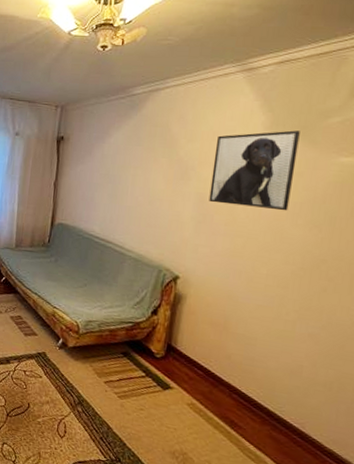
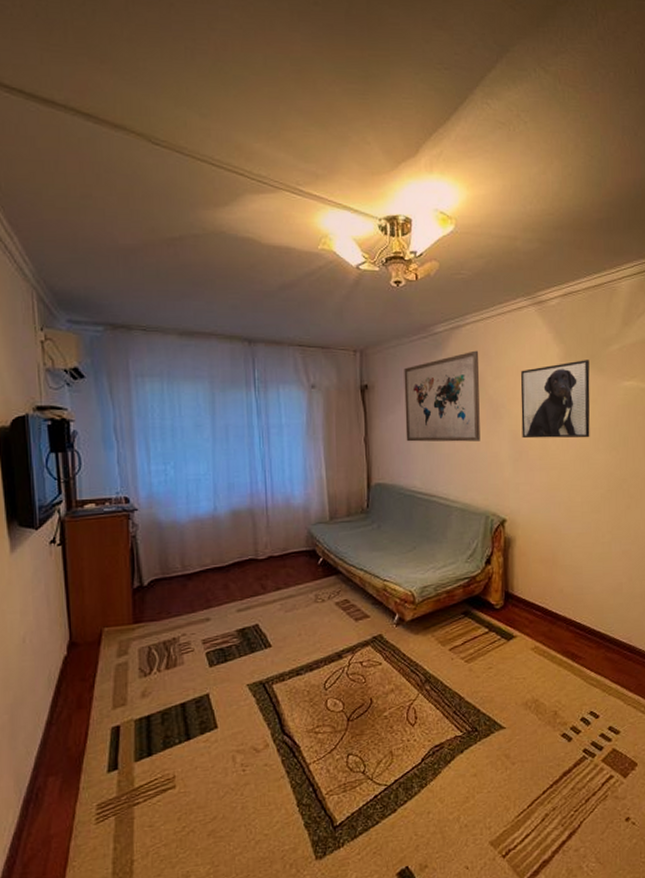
wall art: none [91,113,175,199] -> present [404,350,480,442]

